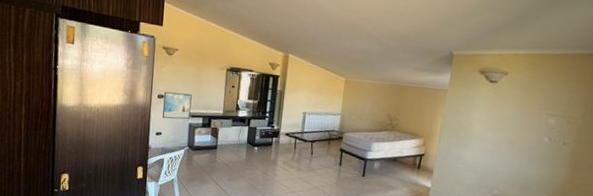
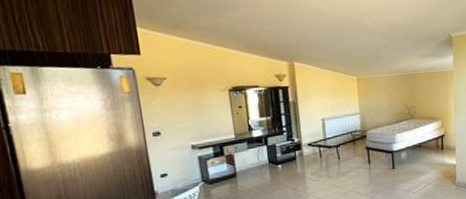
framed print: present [163,91,192,120] -> none [160,124,198,158]

